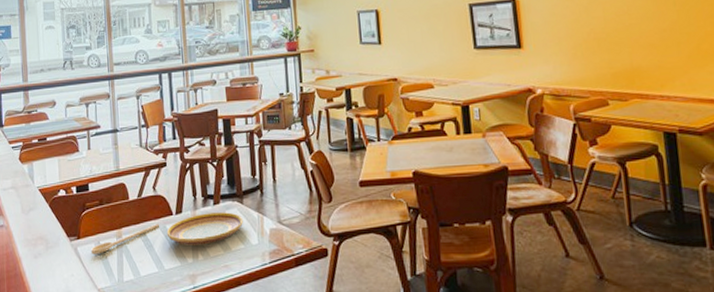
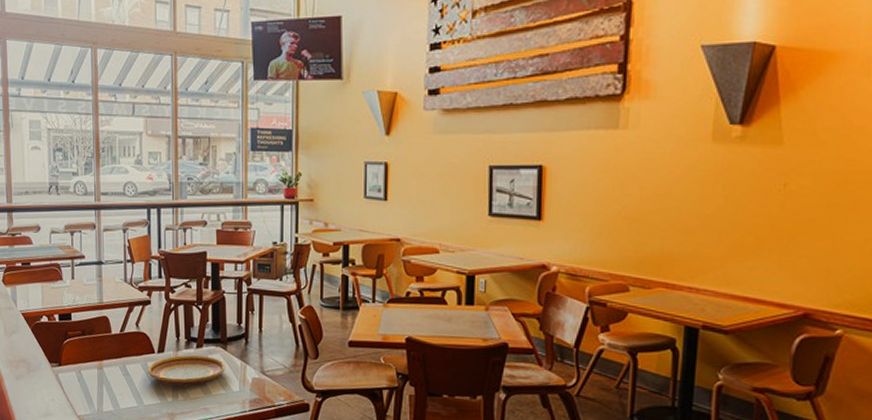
spoon: present [90,224,160,255] -> none [71,360,141,383]

